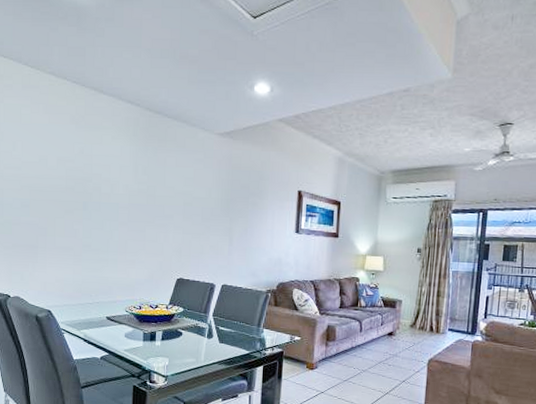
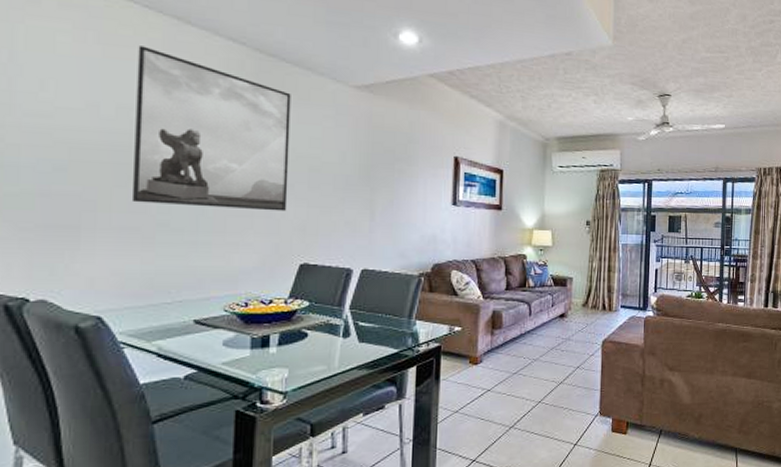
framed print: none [67,113,171,237] -> present [131,46,291,212]

